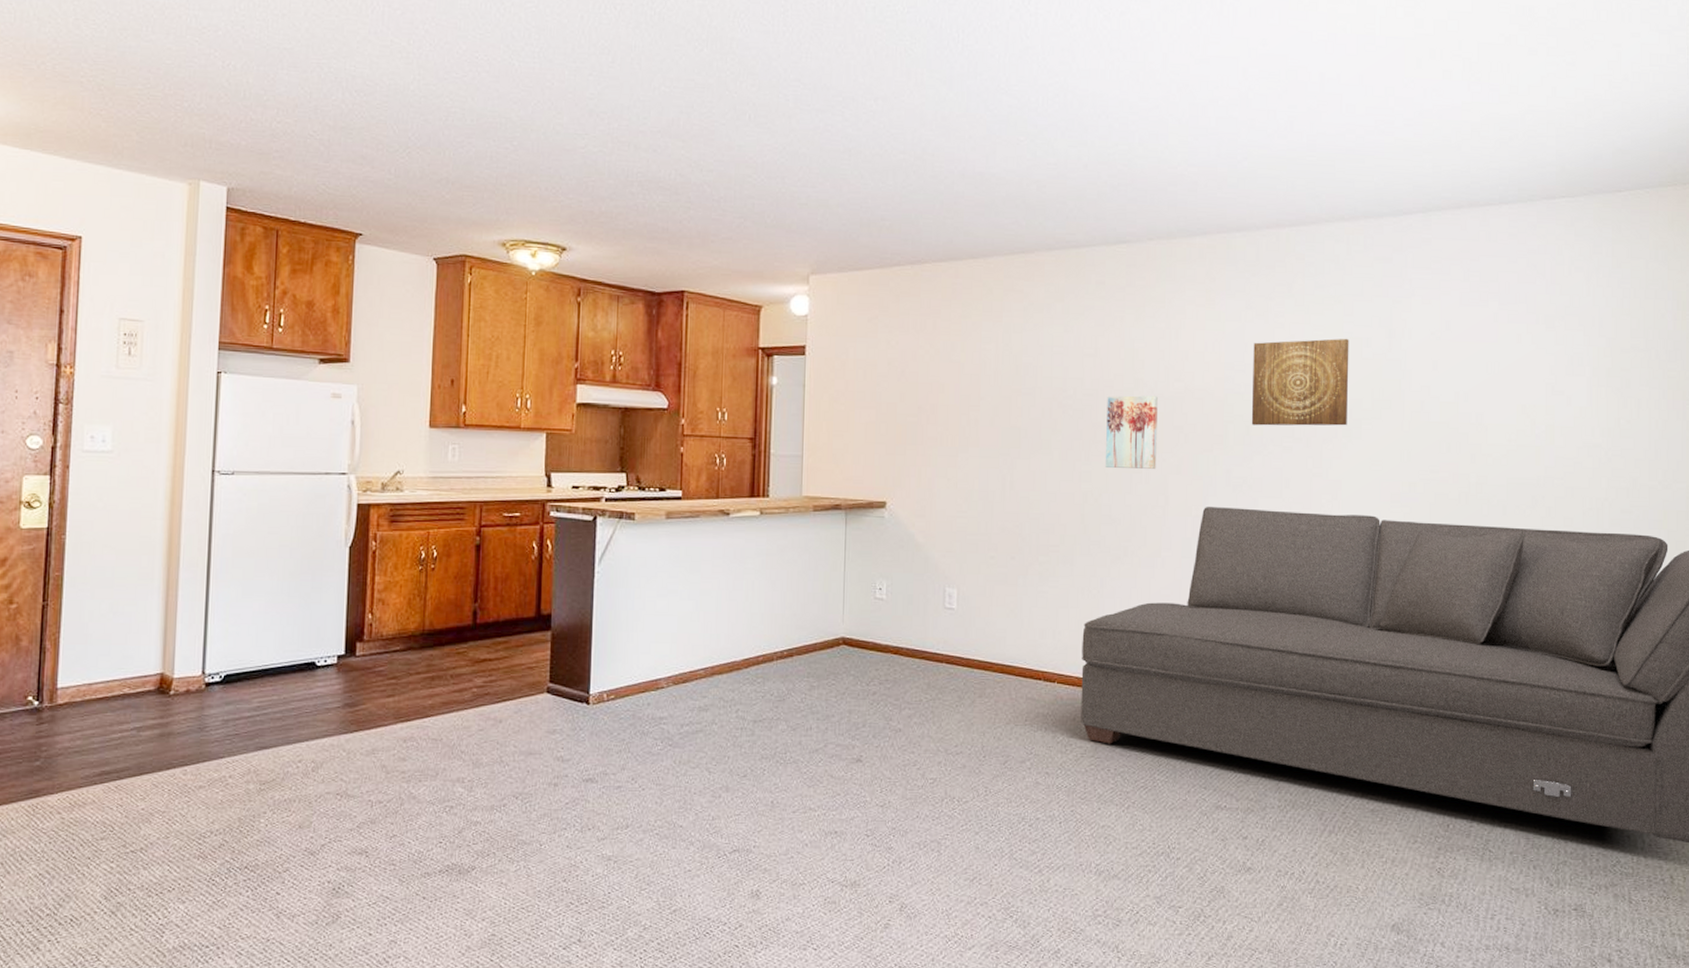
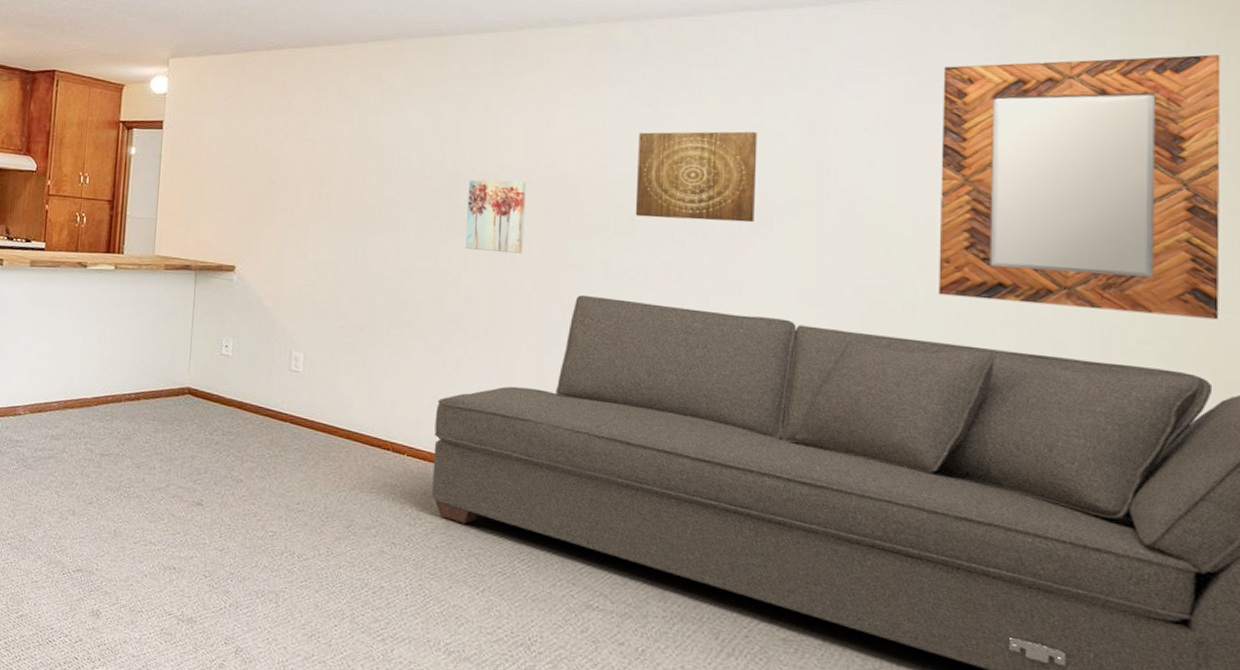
home mirror: none [1485,259,1677,489] -> present [938,54,1221,320]

